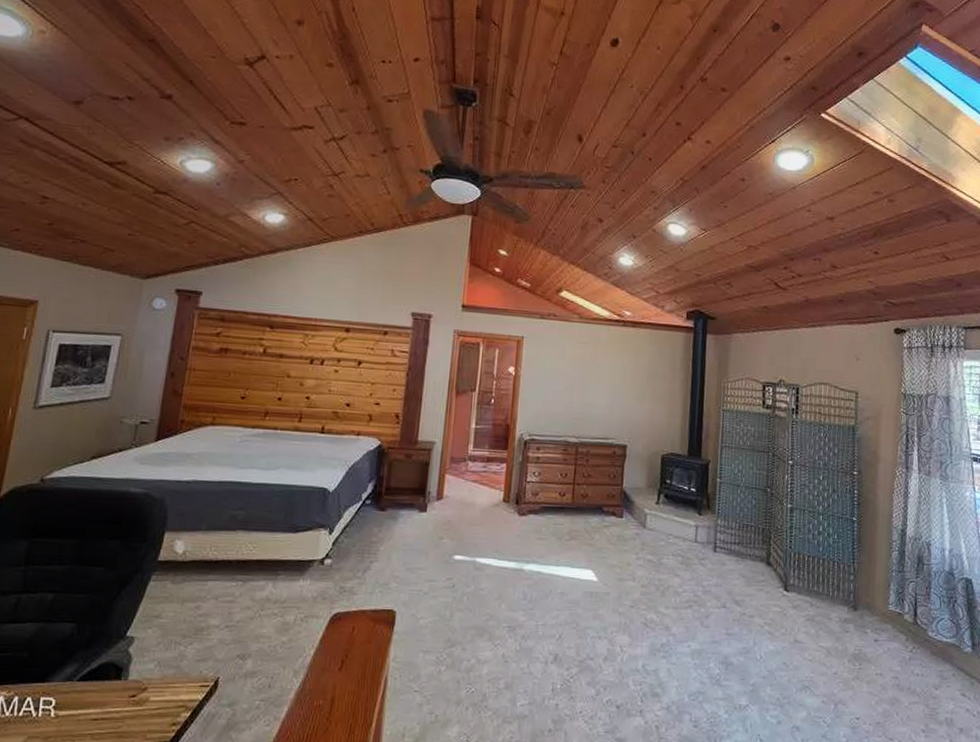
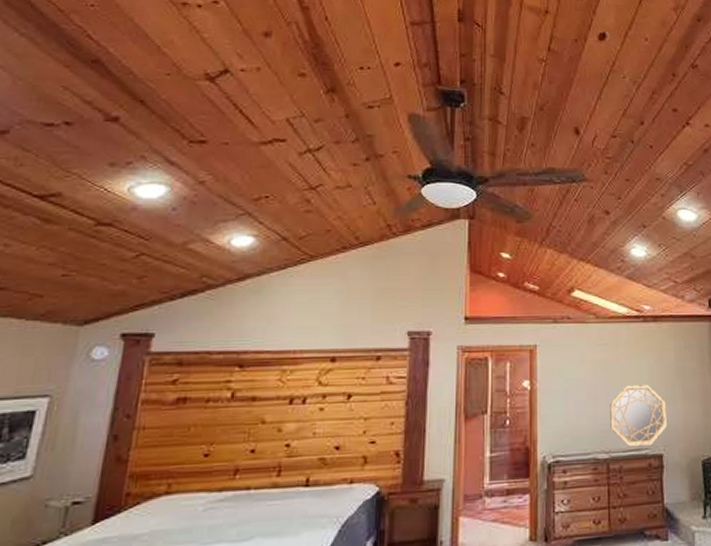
home mirror: none [582,381,635,436] -> present [610,385,667,446]

